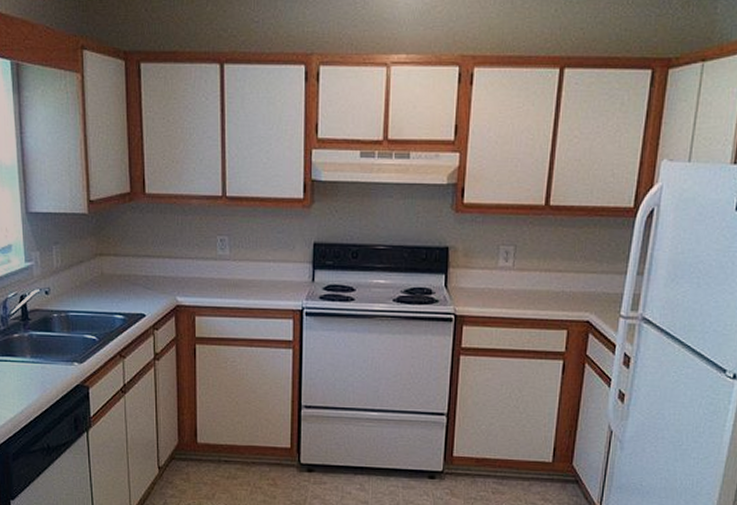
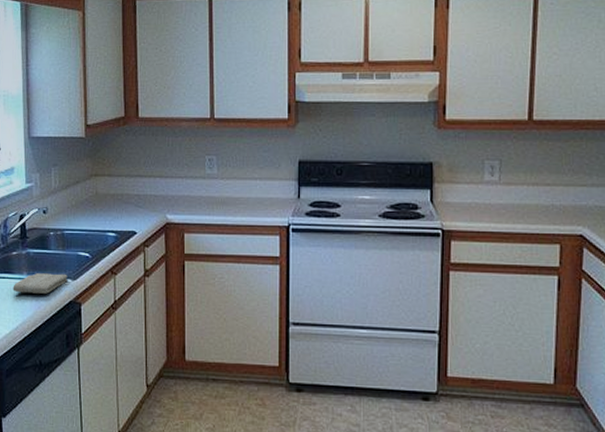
washcloth: none [16,356,74,377] -> present [13,273,68,294]

